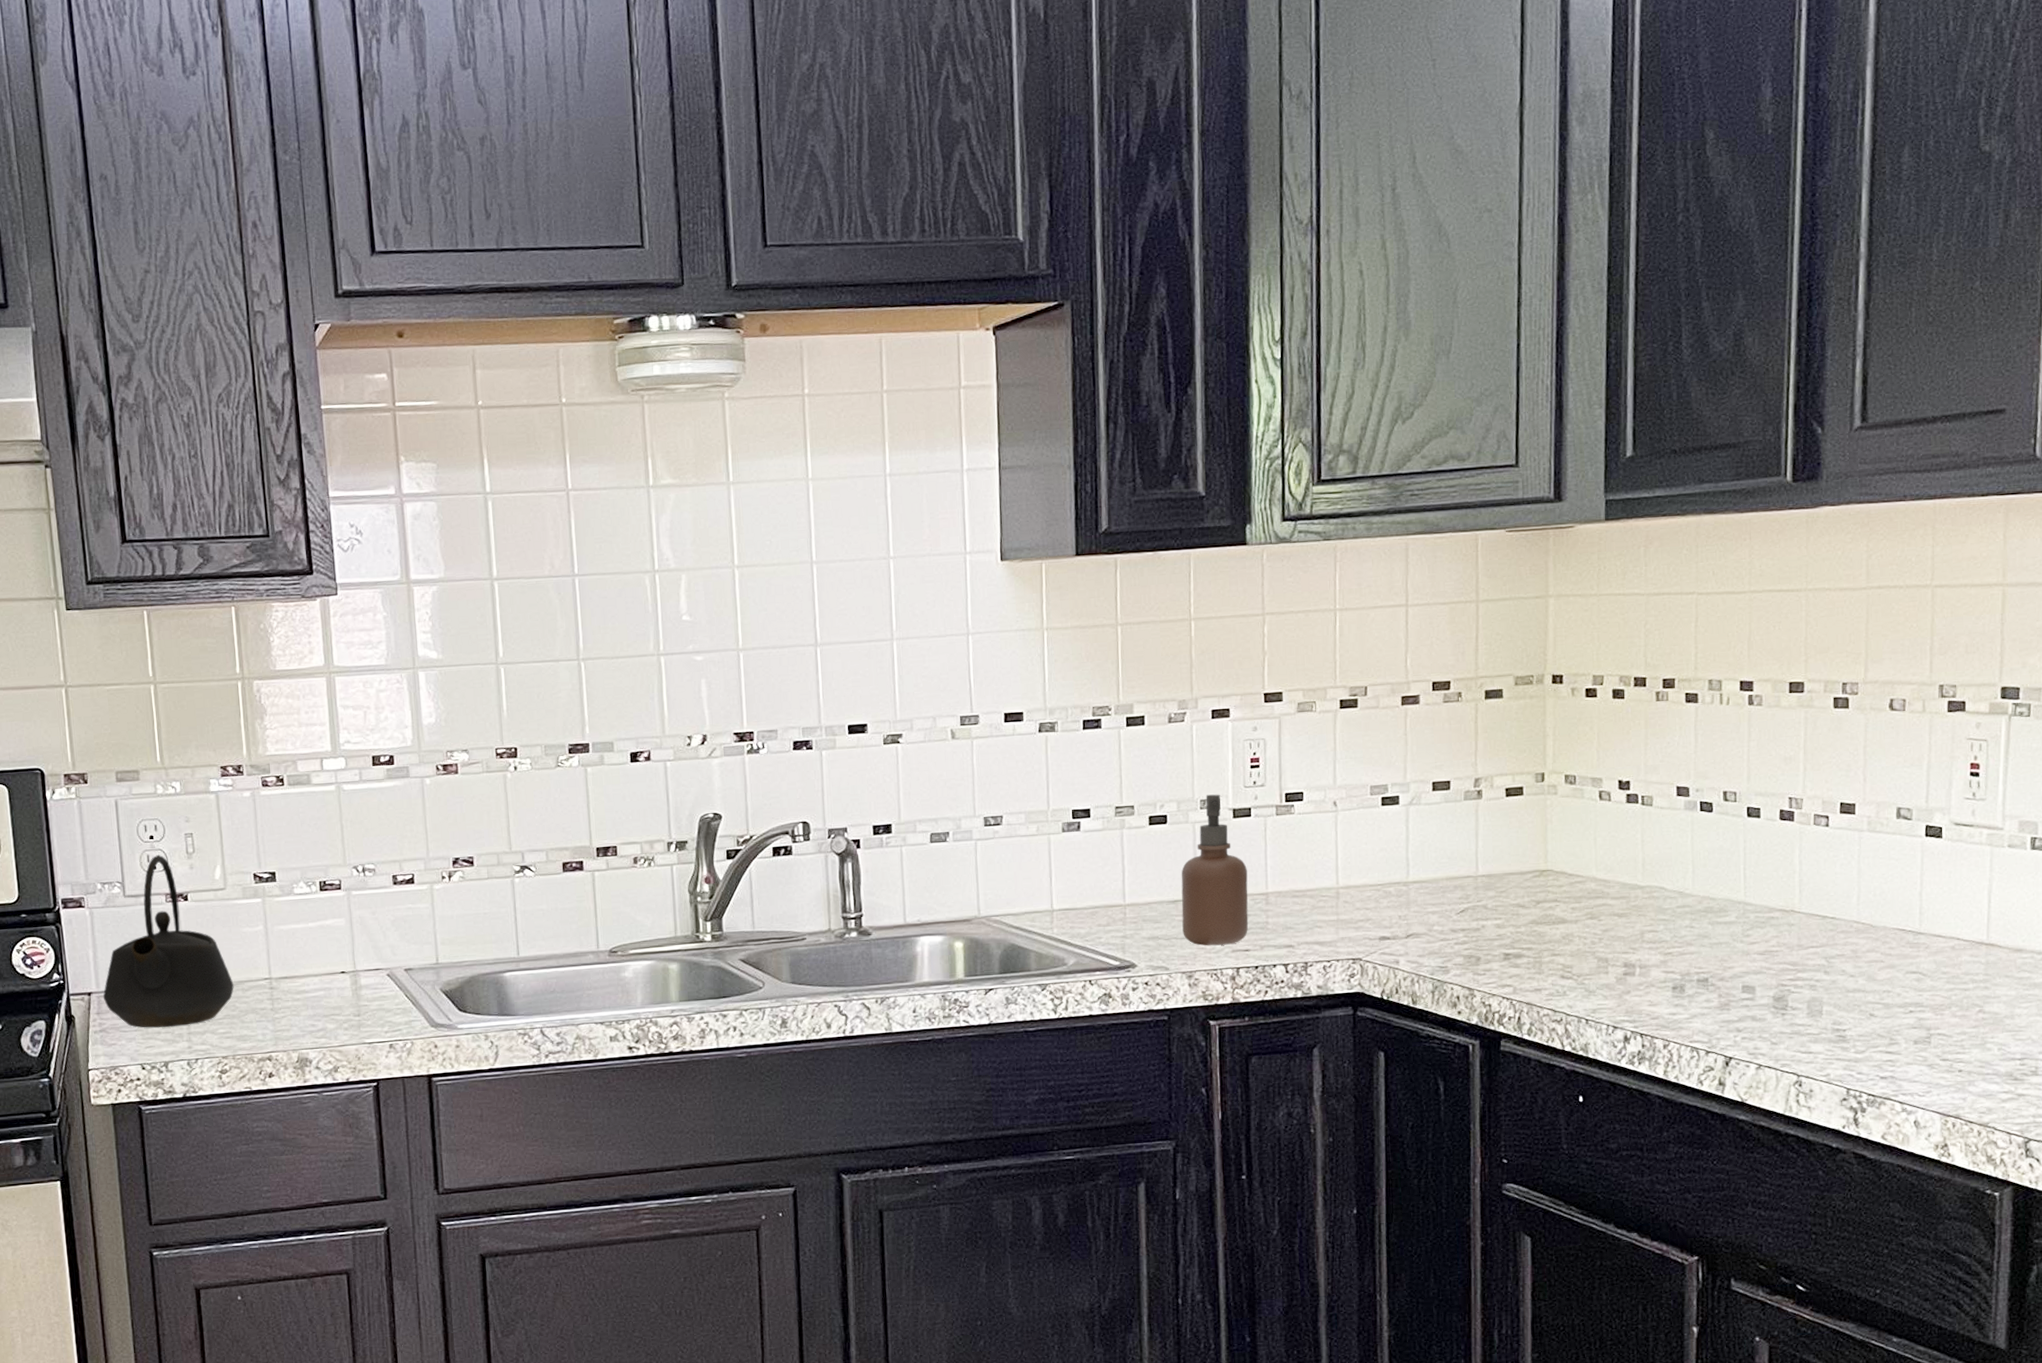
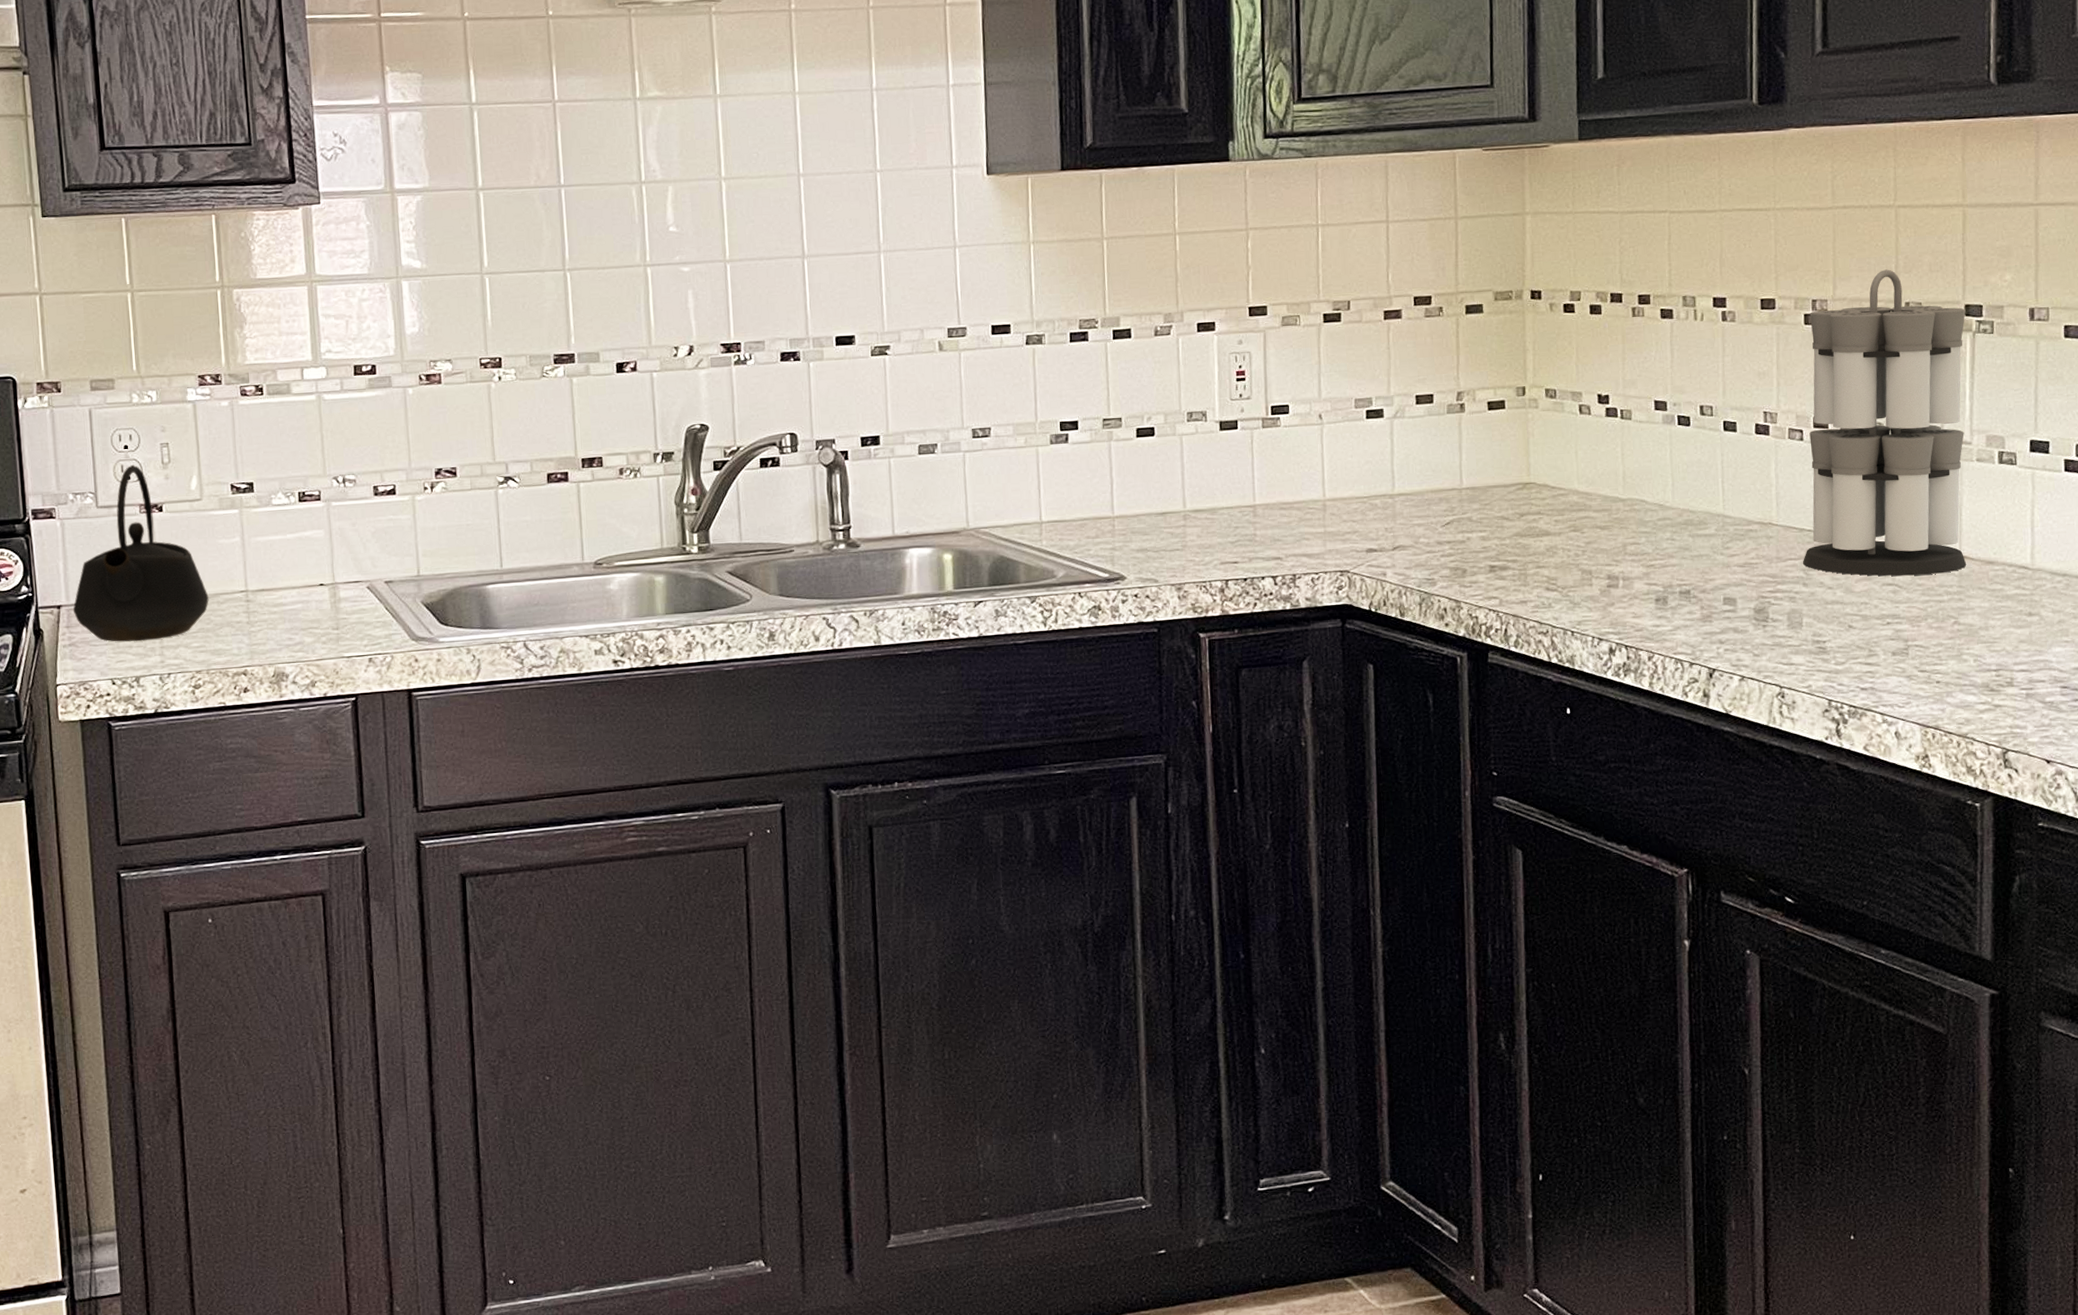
soap dispenser: present [1181,794,1249,946] -> none [1169,406,1237,558]
spice rack: none [1825,651,2002,964] -> present [1803,269,1967,576]

